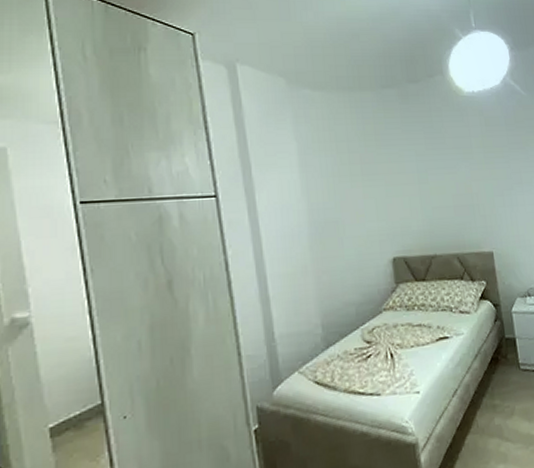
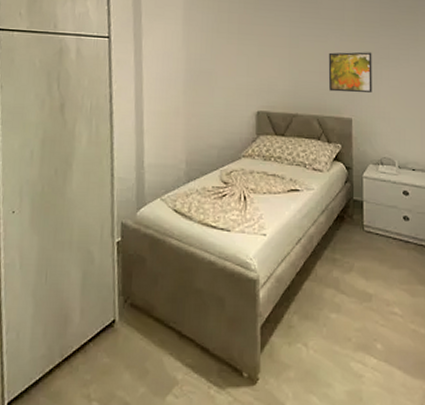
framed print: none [460,179,510,226] -> present [328,52,372,93]

